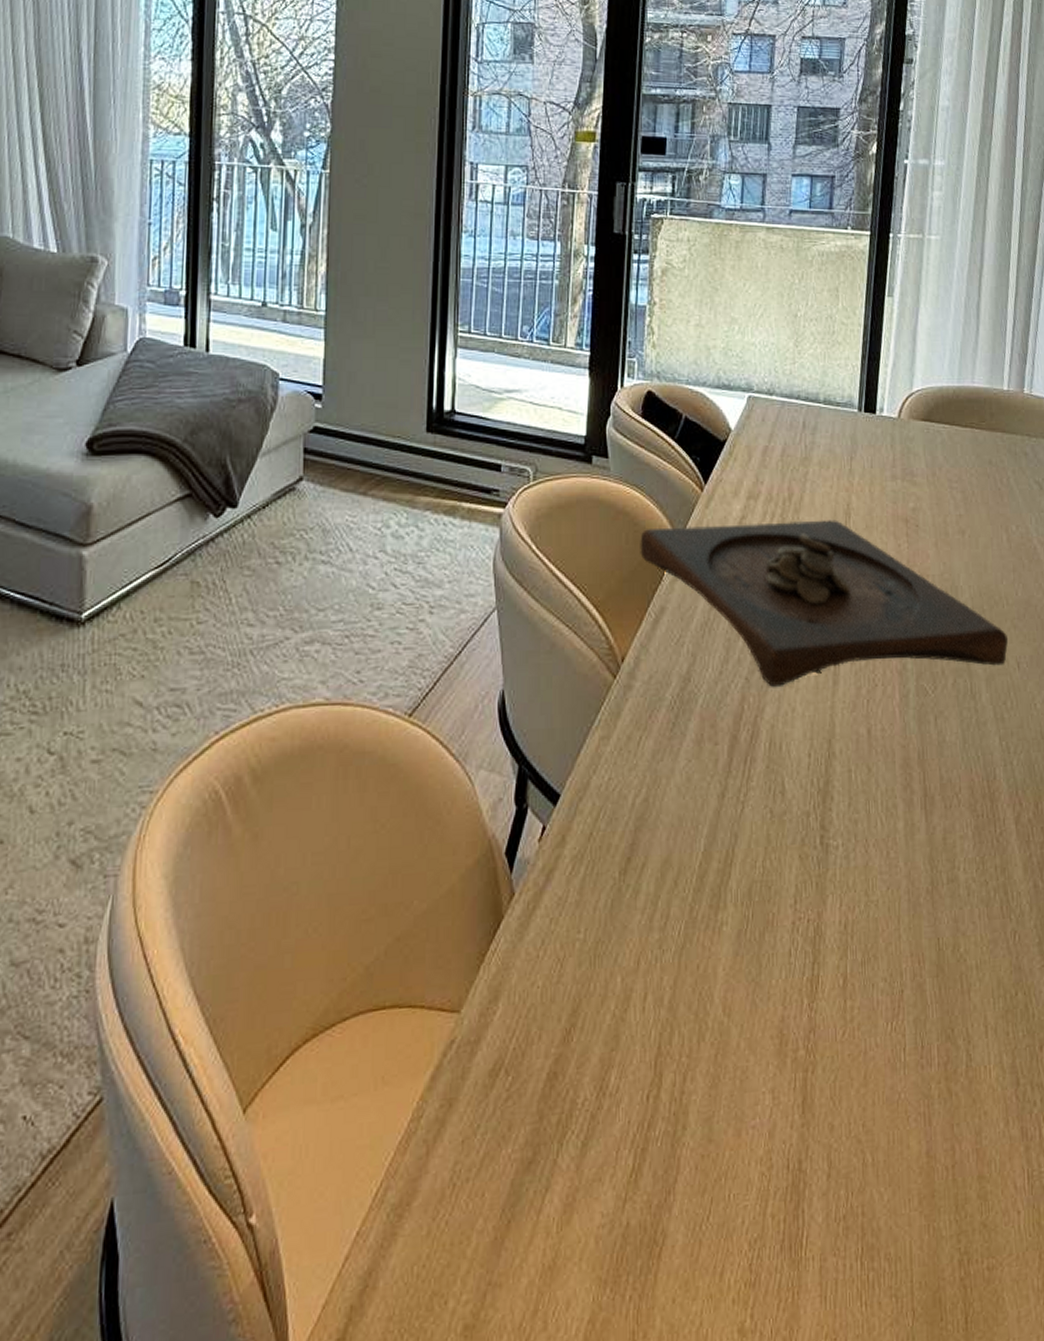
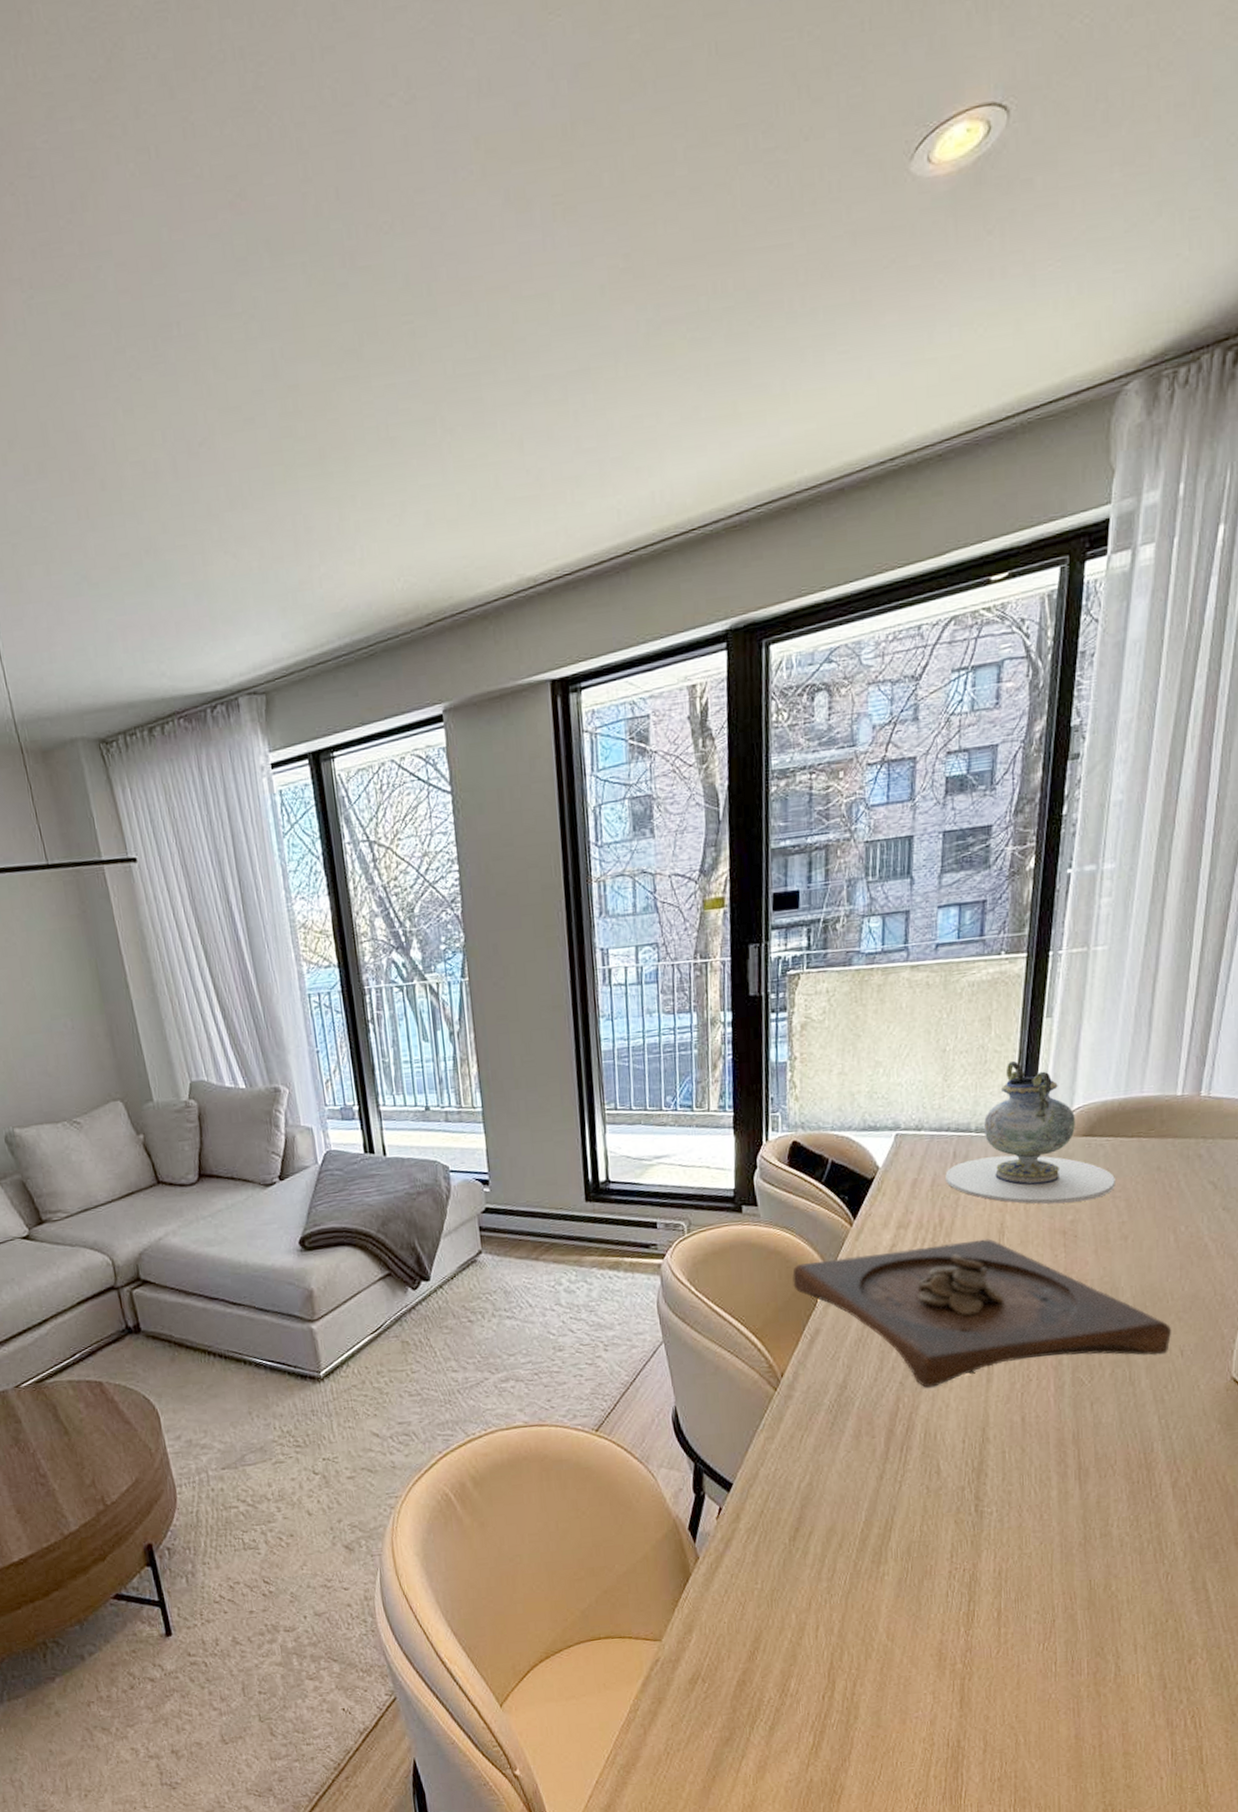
decorative vase: none [795,335,952,489] -> present [945,1060,1115,1204]

